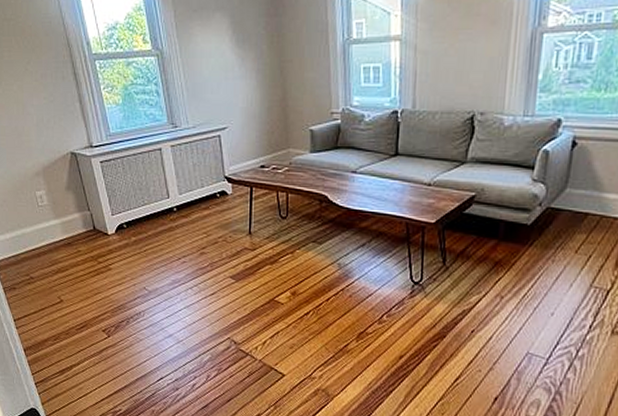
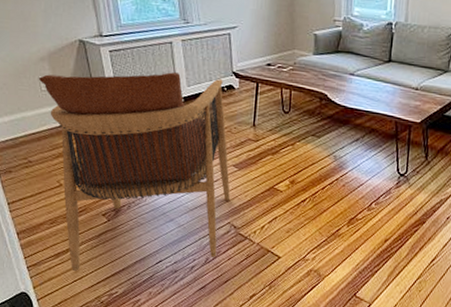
armchair: none [35,180,228,389] -> present [38,72,230,272]

